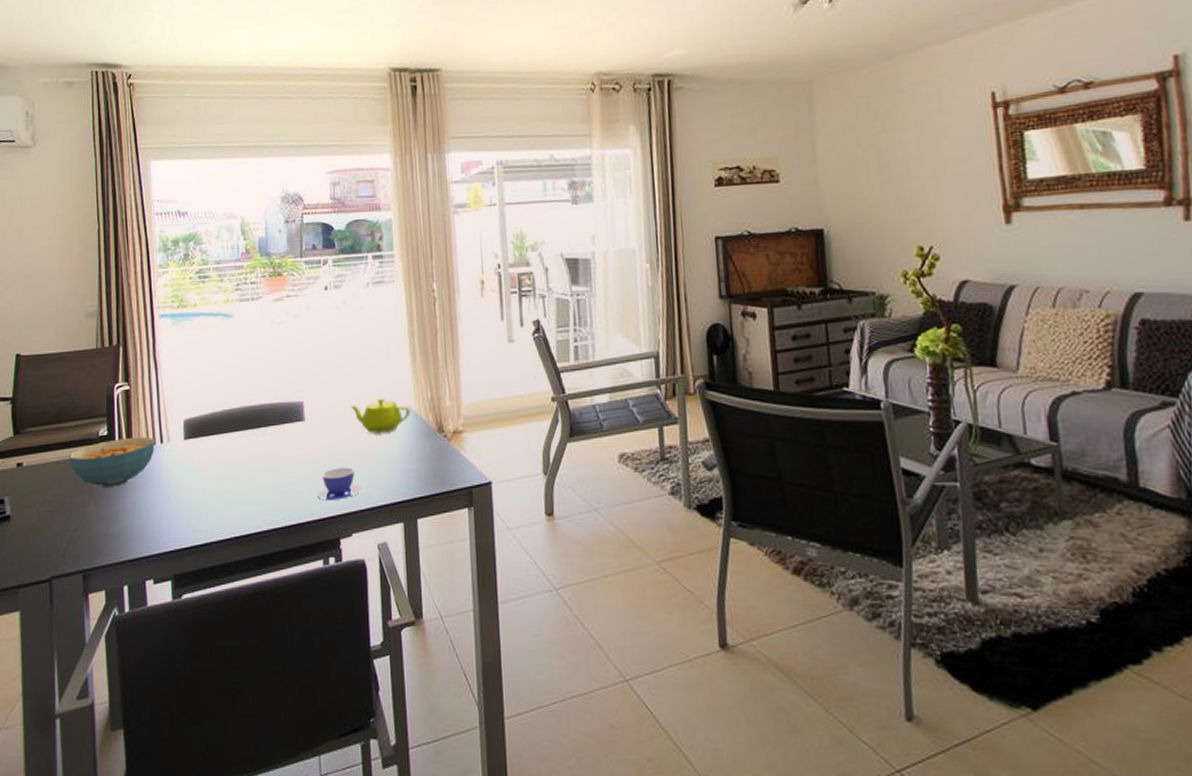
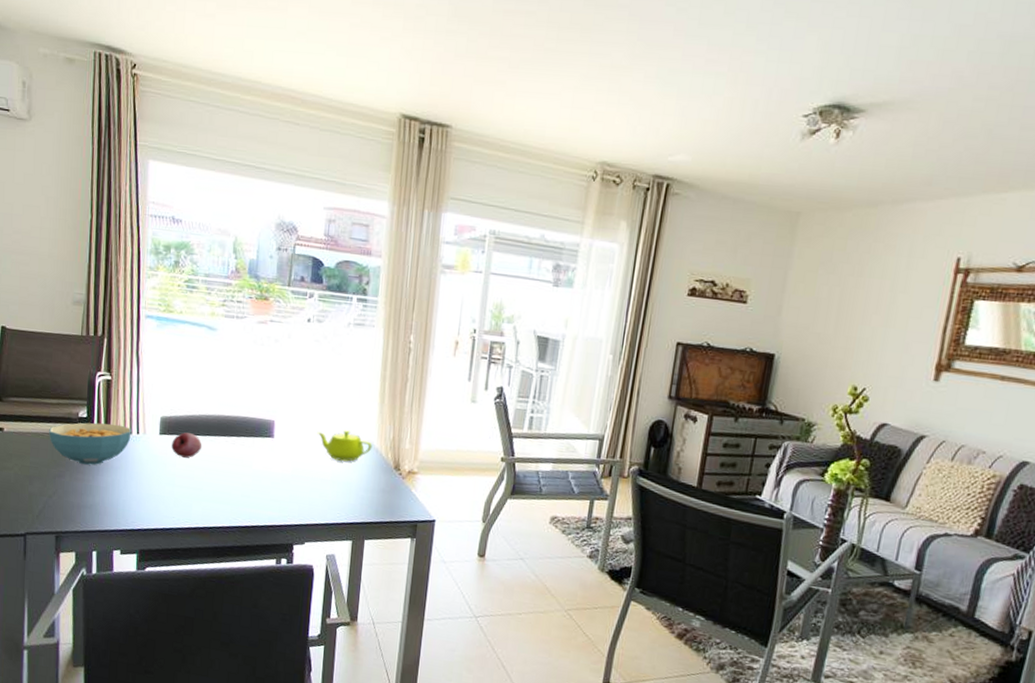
fruit: none [198,432,230,461] -> present [171,432,202,458]
teacup: present [317,467,361,500] -> none [277,484,318,512]

